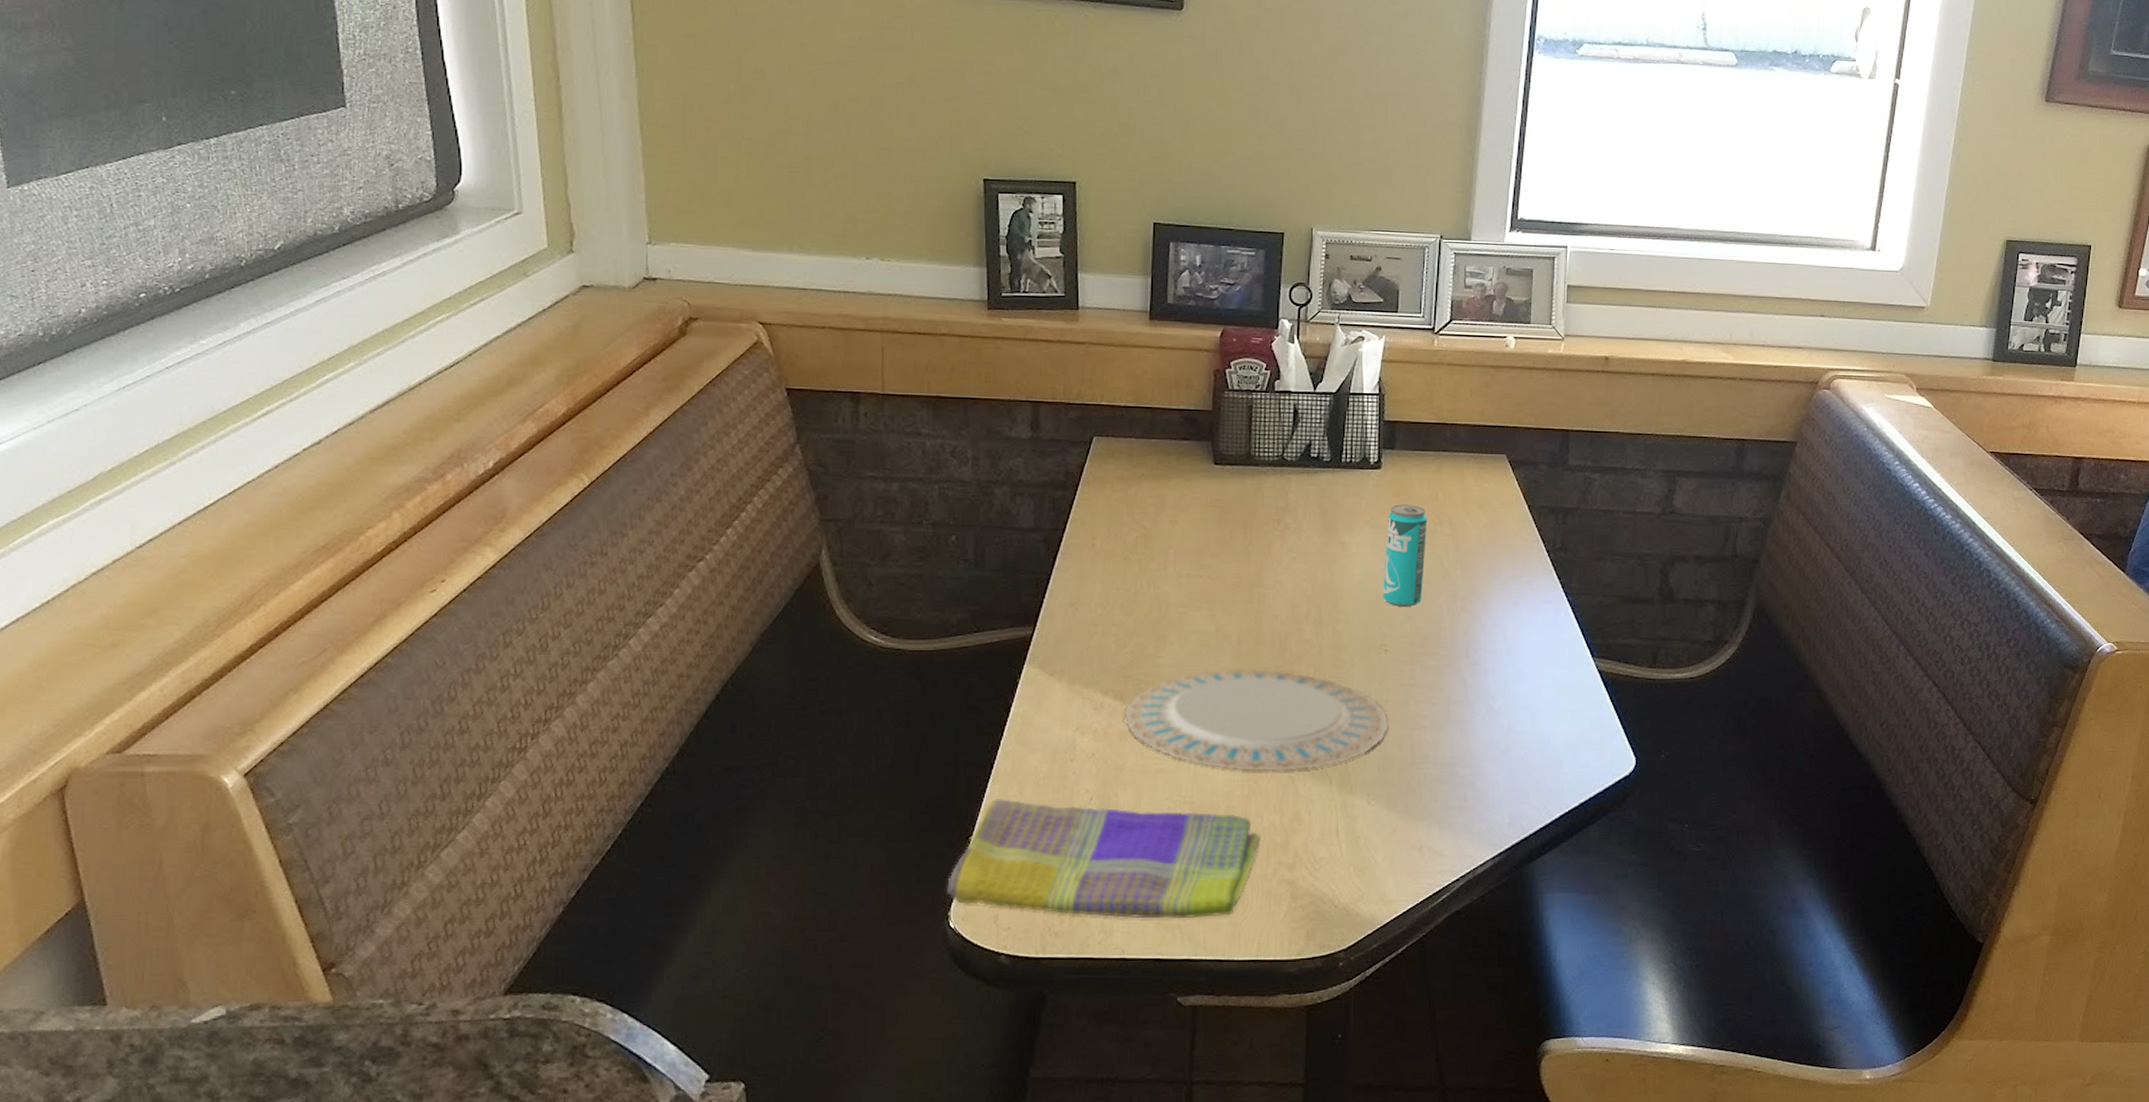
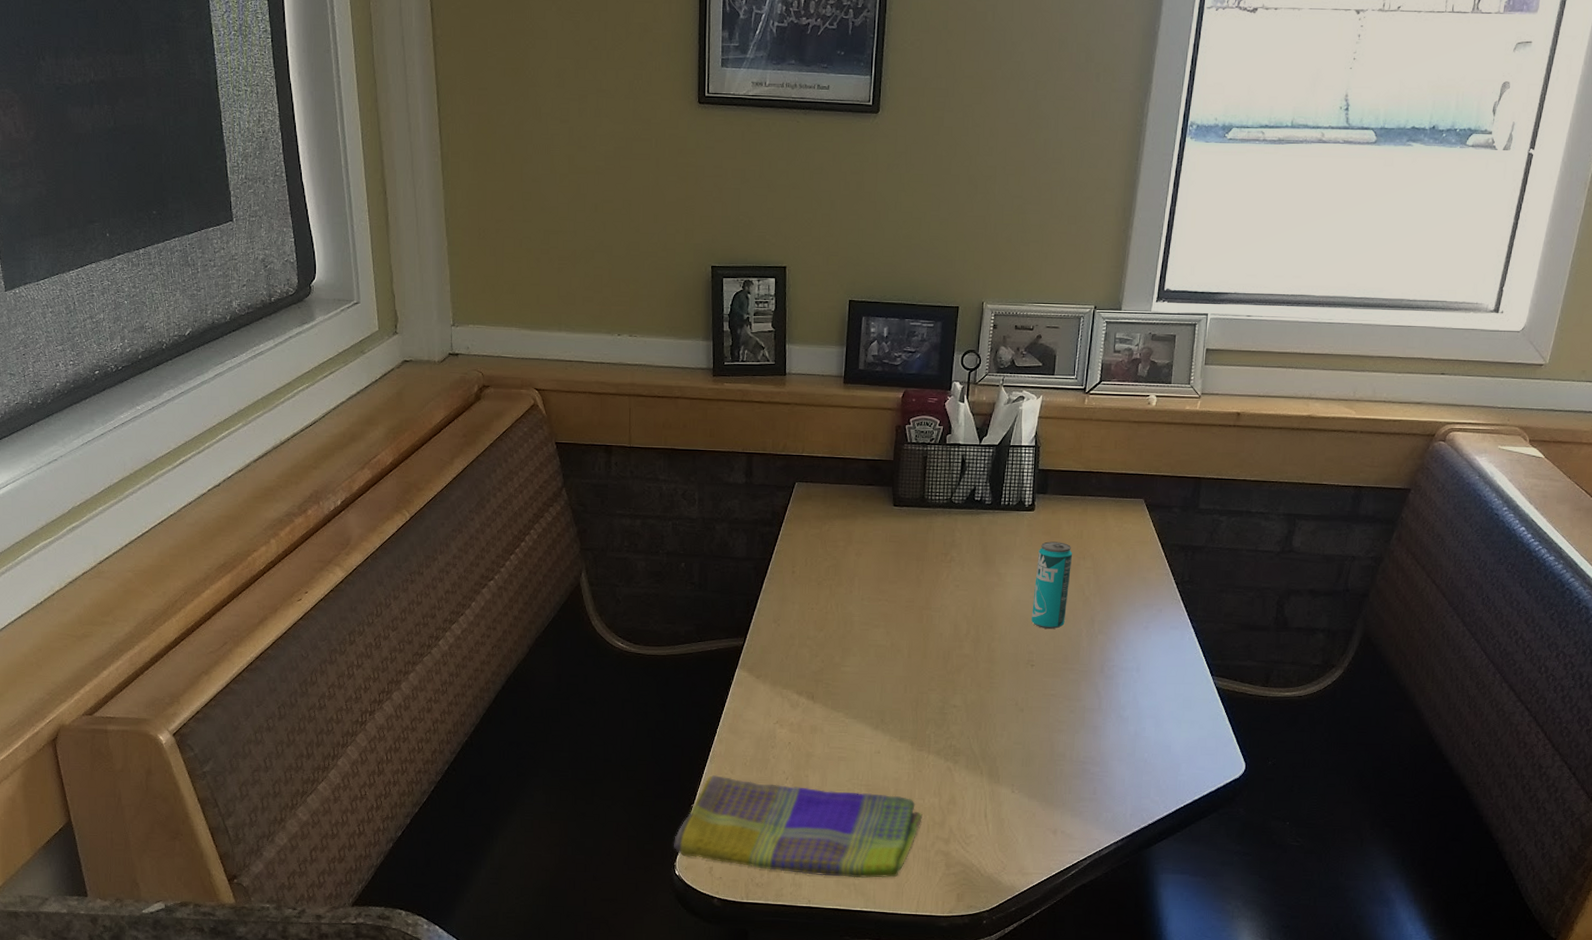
plate: present [1125,669,1388,772] -> none [815,677,1032,763]

